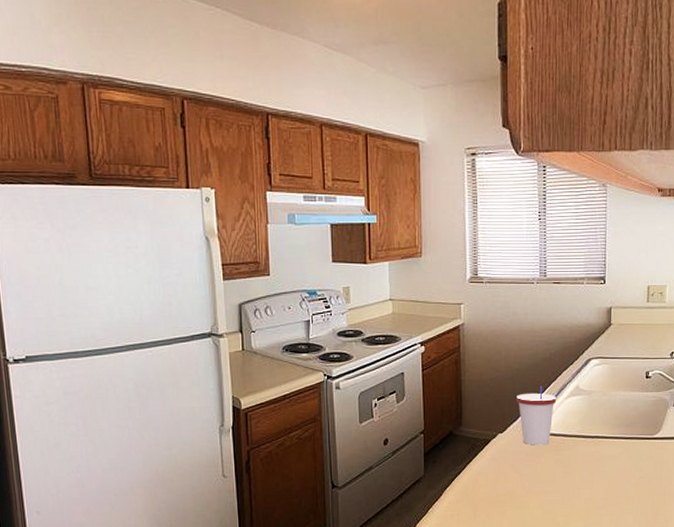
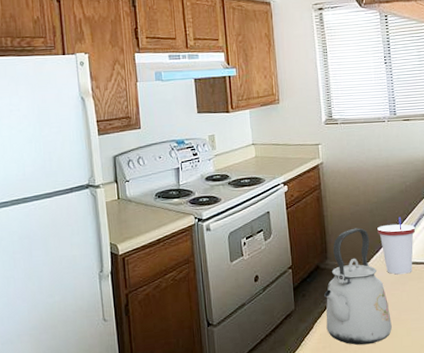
kettle: none [456,395,524,515] -> present [324,228,392,345]

